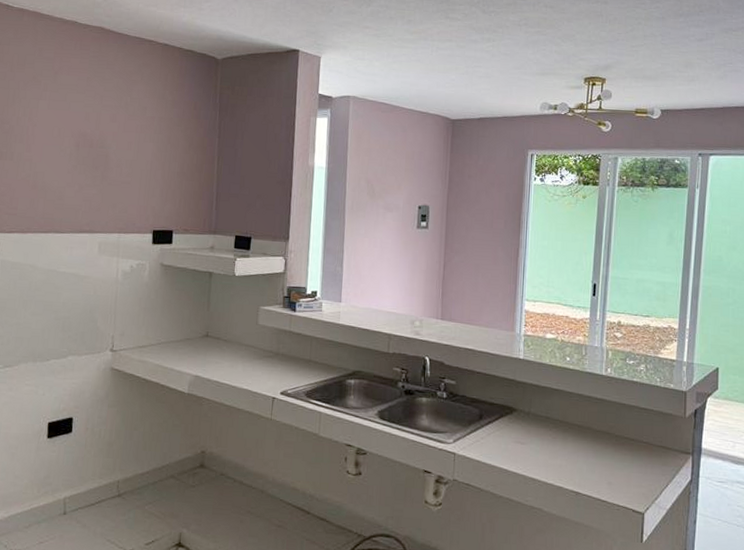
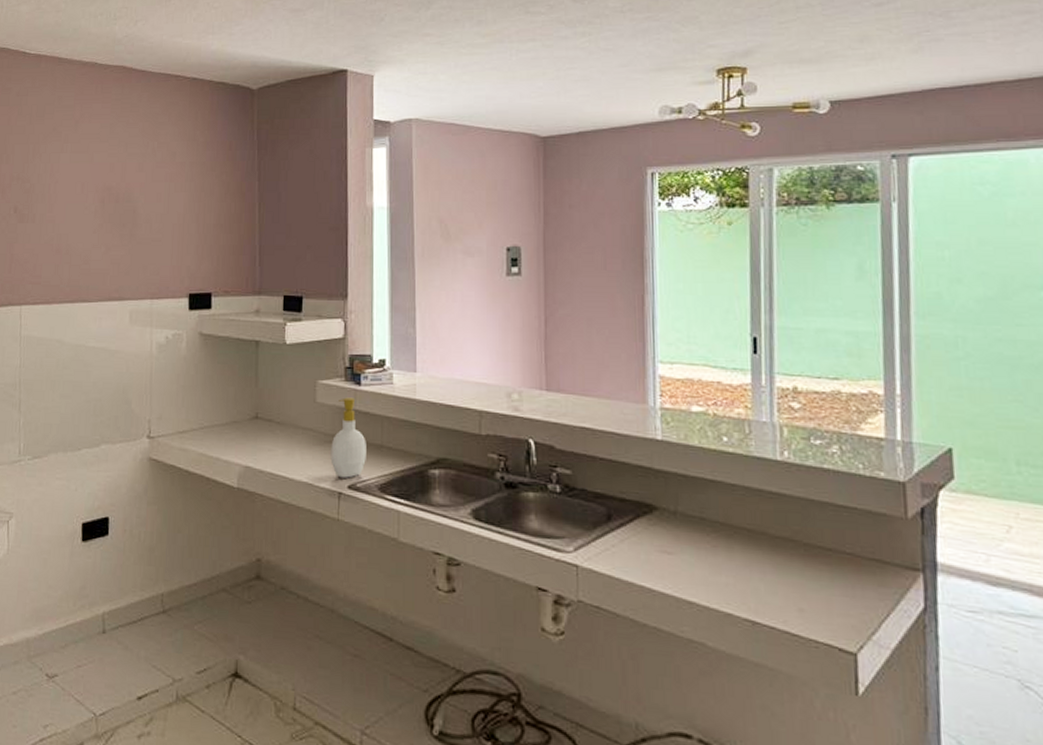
soap bottle: none [267,321,298,386] -> present [330,397,366,478]

